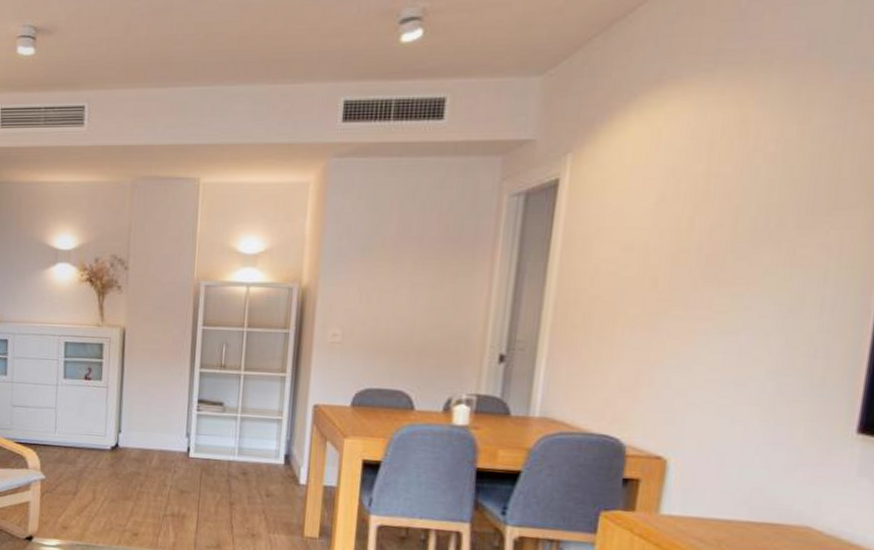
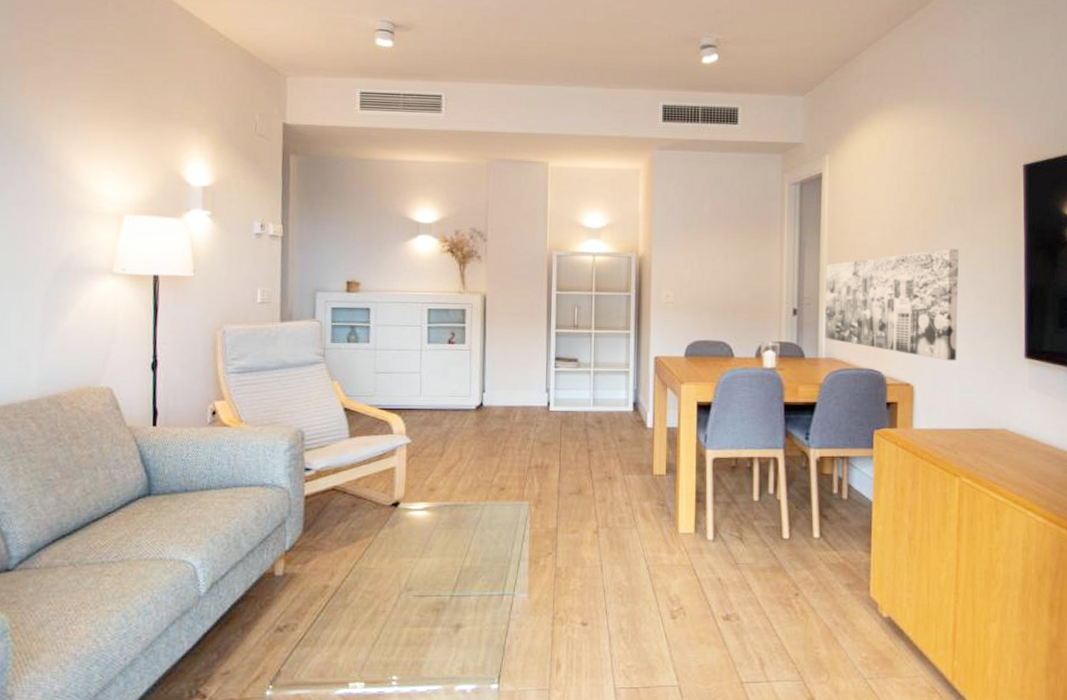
wall art: none [540,278,766,432] -> present [824,248,959,361]

